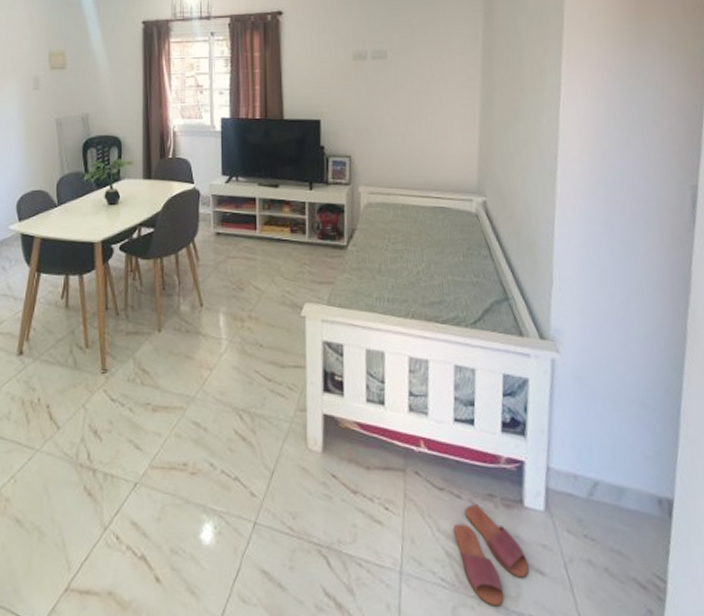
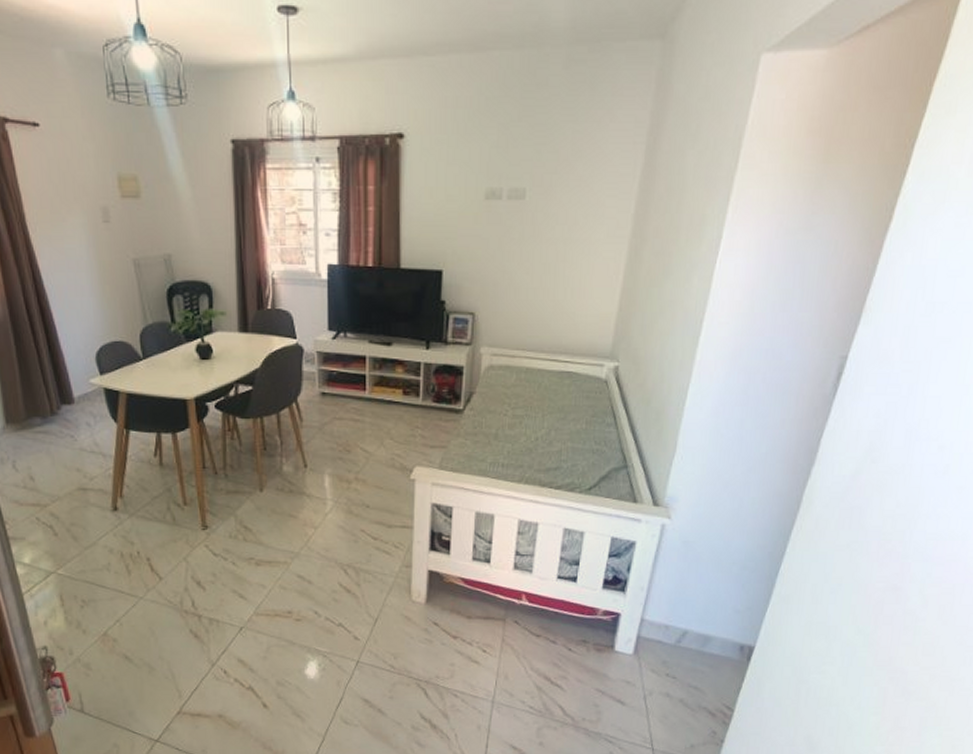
slippers: present [453,504,529,607] -> none [545,648,611,728]

